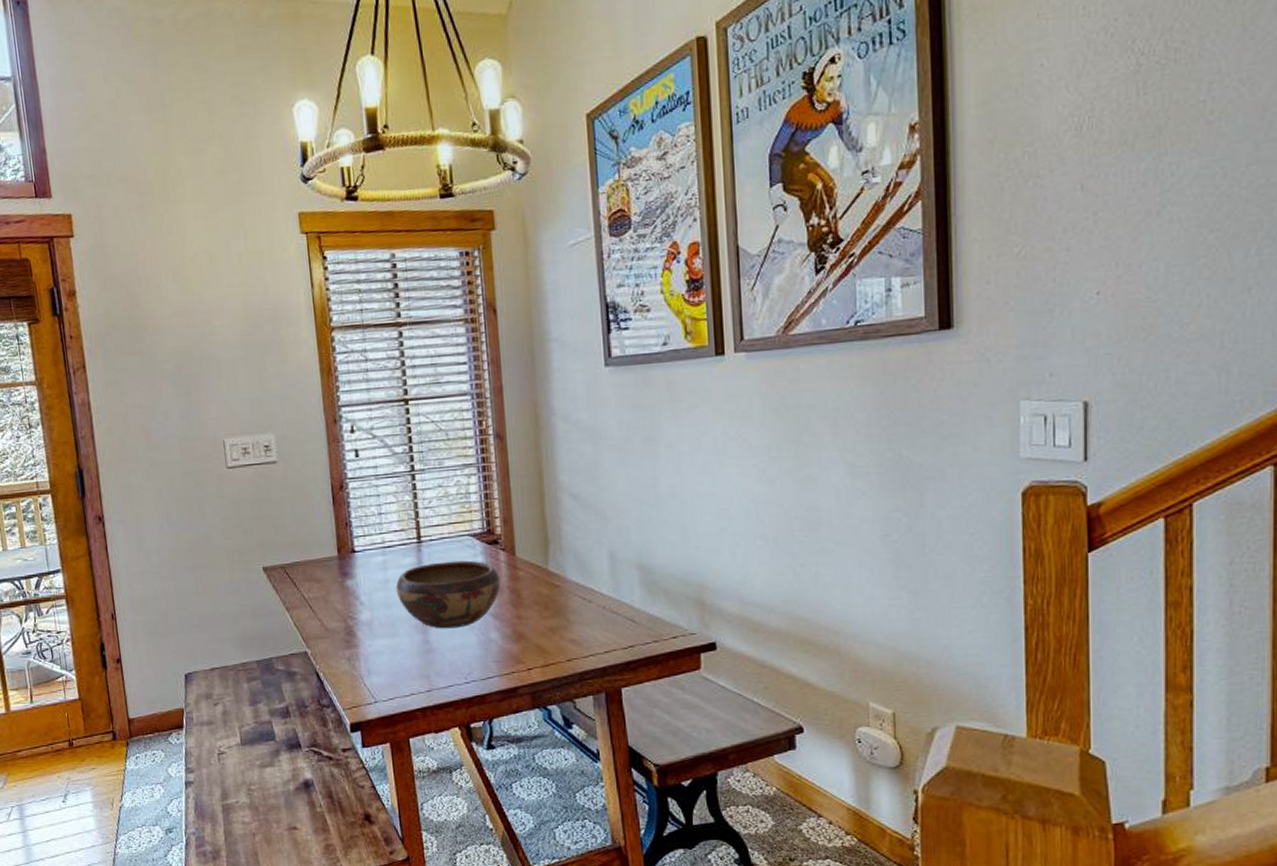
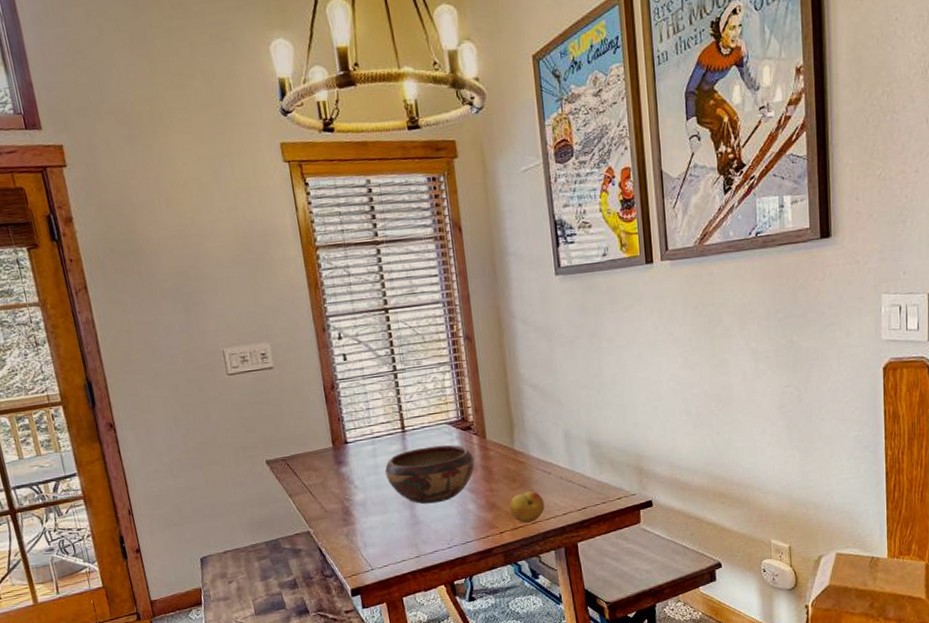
fruit: none [540,622,583,660] -> present [509,491,545,524]

